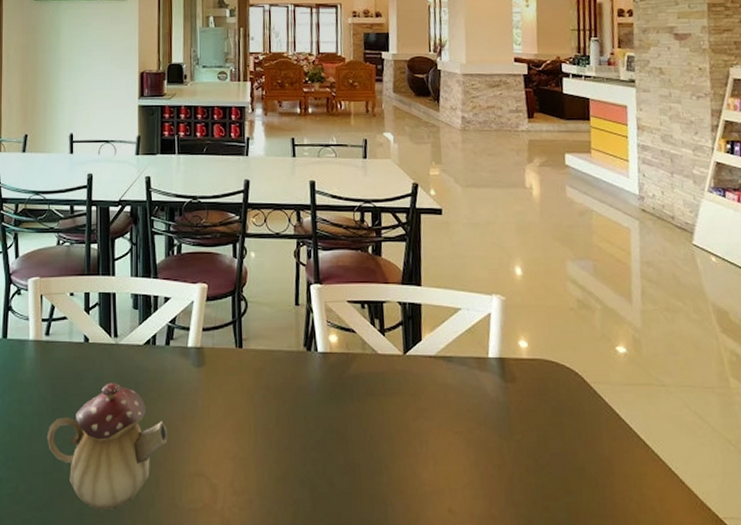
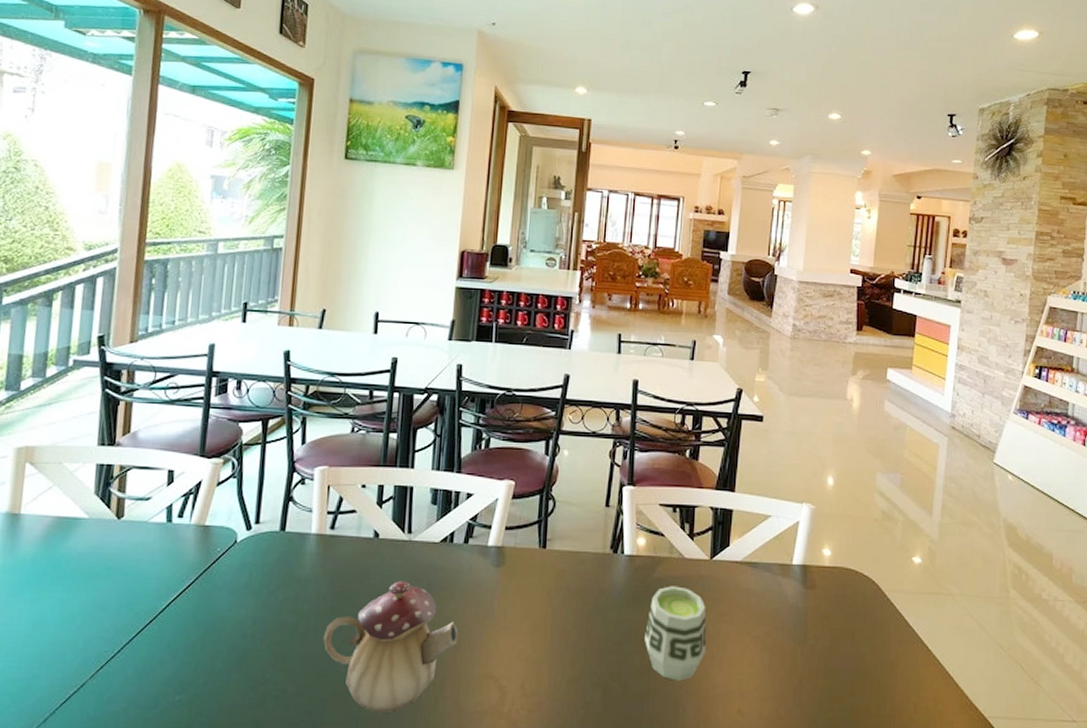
cup: none [345,382,409,479] -> present [643,586,707,681]

